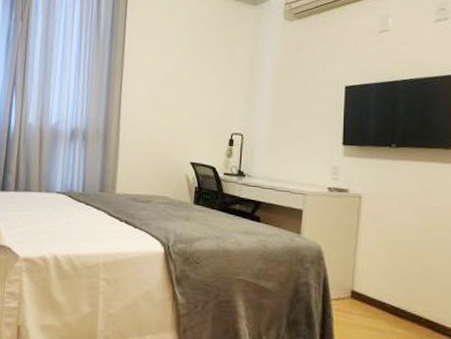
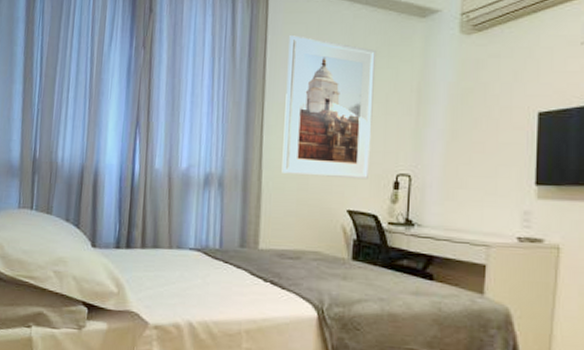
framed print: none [136,15,217,137] -> present [281,35,377,180]

